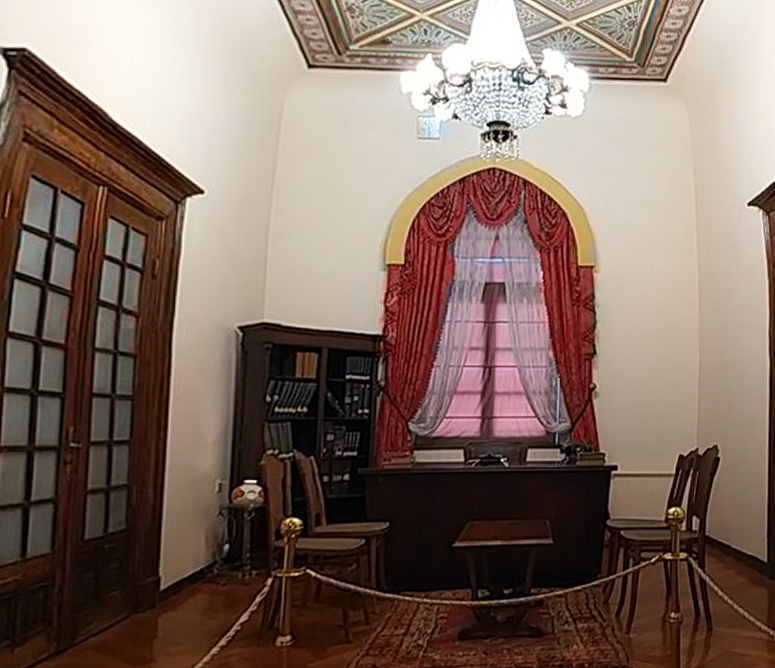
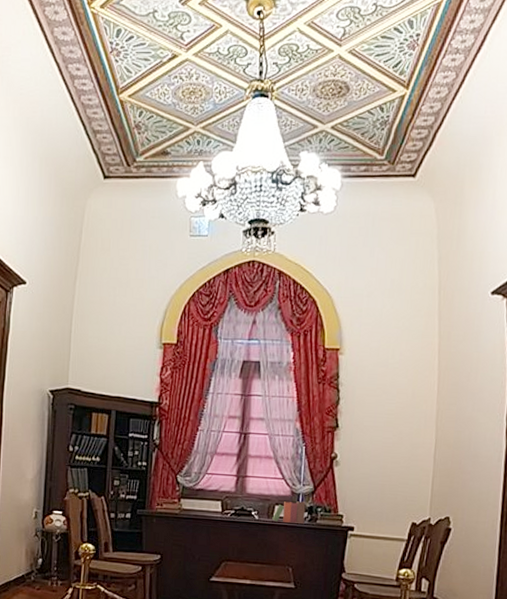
books: none [525,442,563,468] -> present [272,501,306,524]

